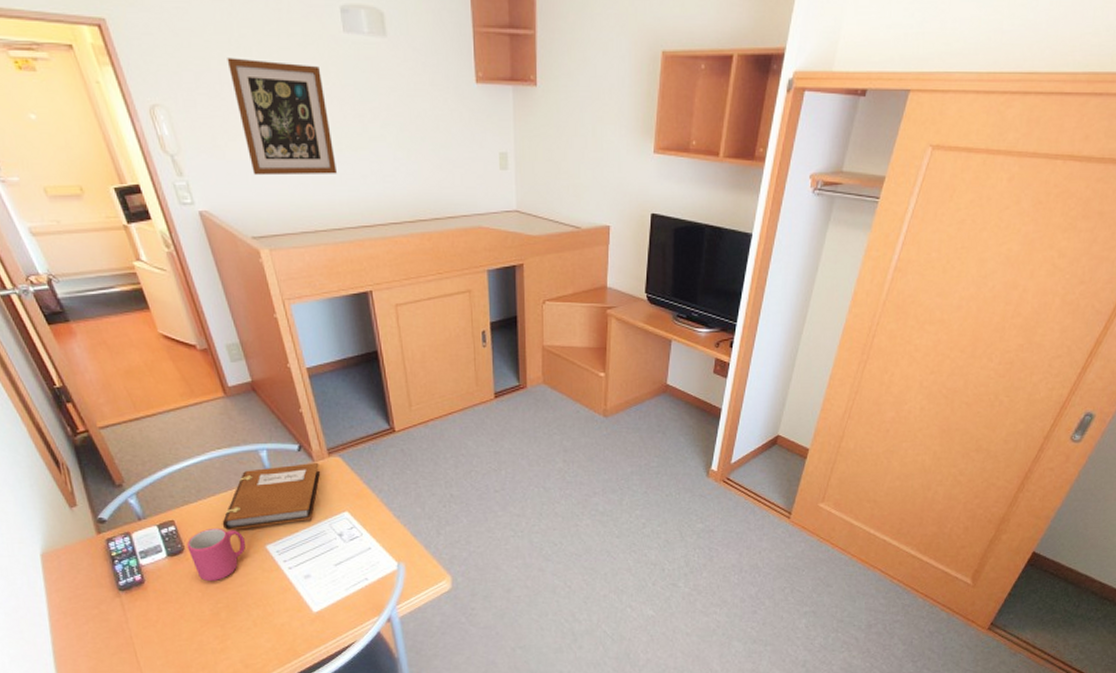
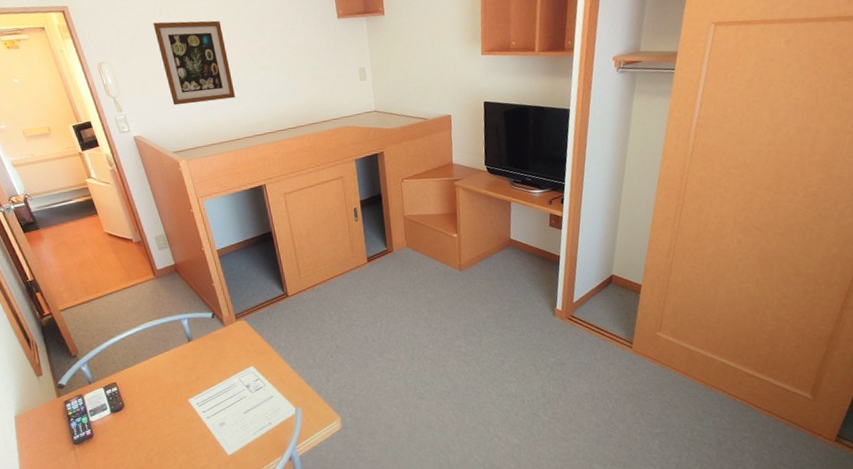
mug: present [187,527,245,582] -> none [126,386,172,433]
notebook: present [222,462,321,531] -> none [153,326,231,389]

